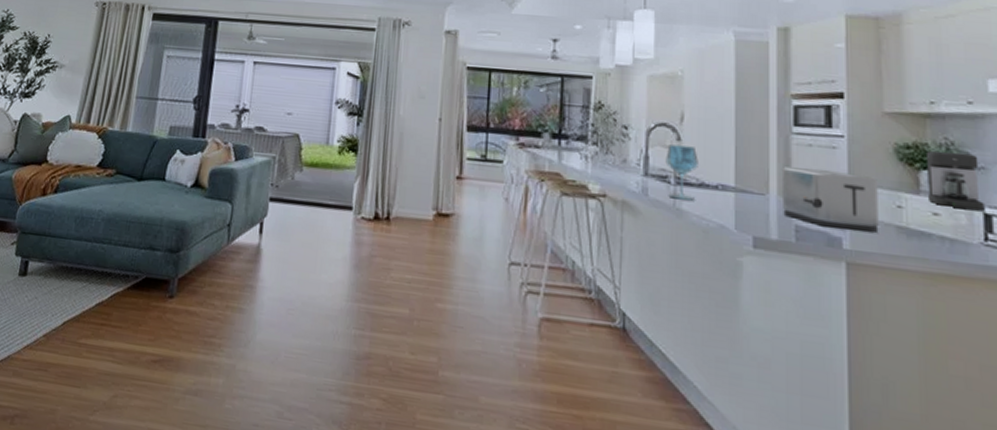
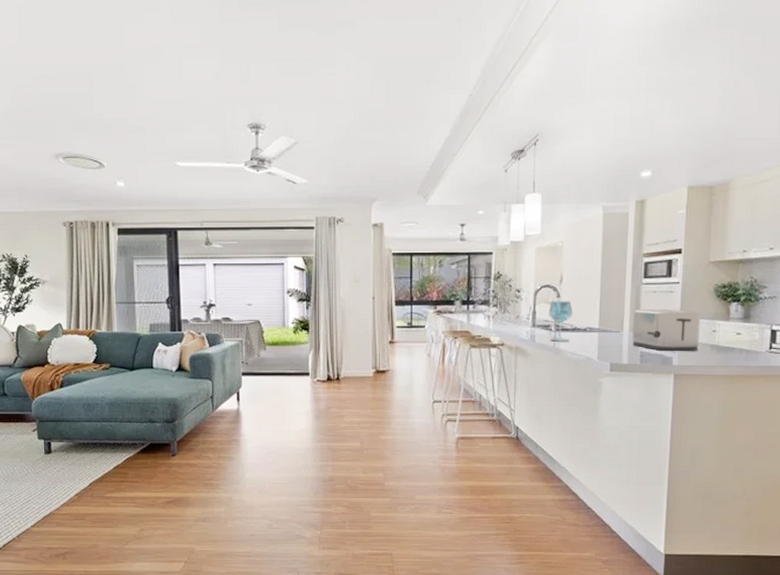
coffee maker: present [927,151,985,212] -> none [735,287,772,328]

